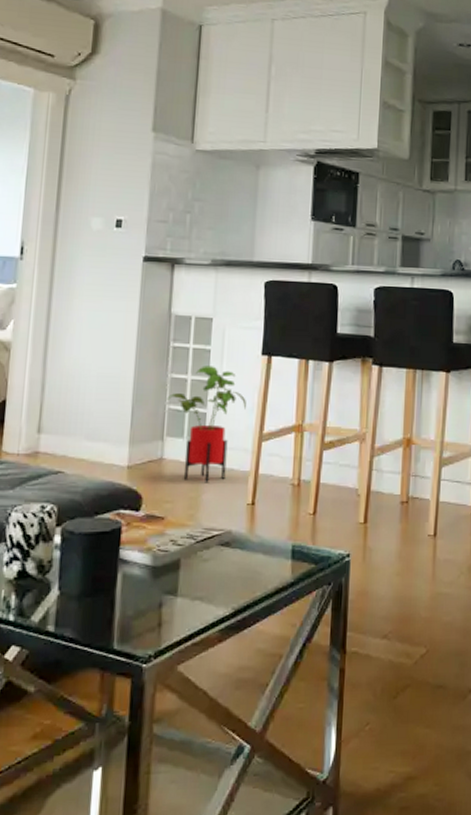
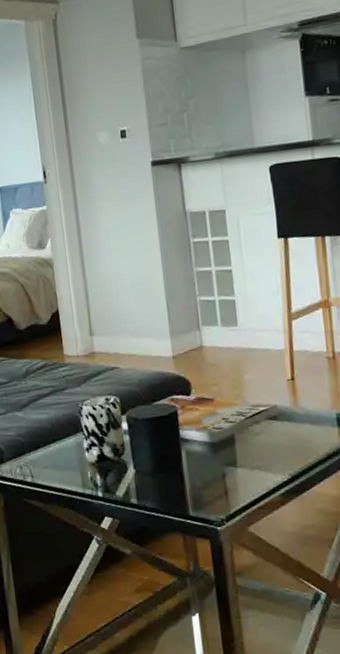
house plant: present [166,366,246,483] -> none [196,255,271,365]

